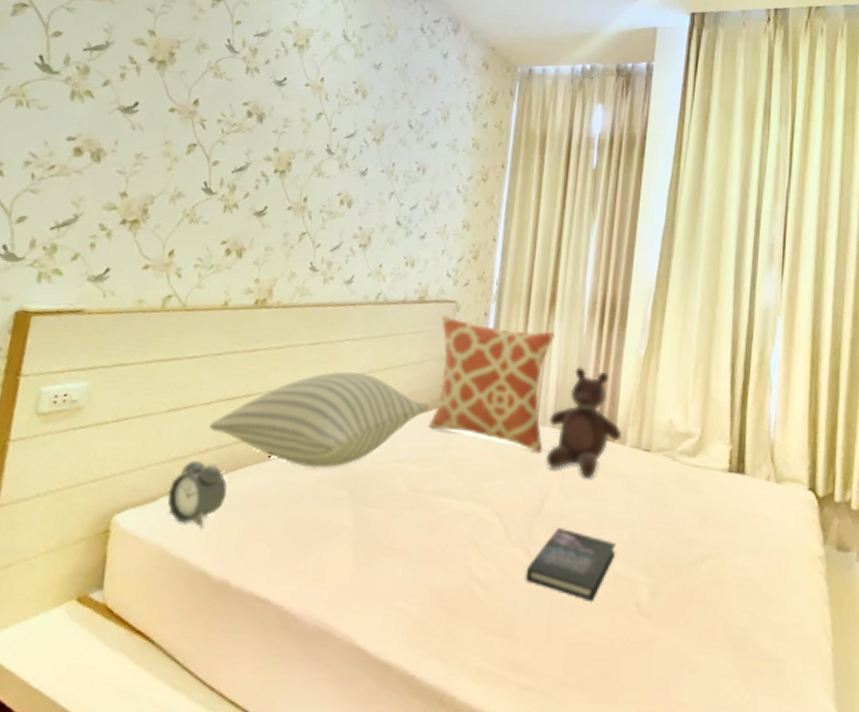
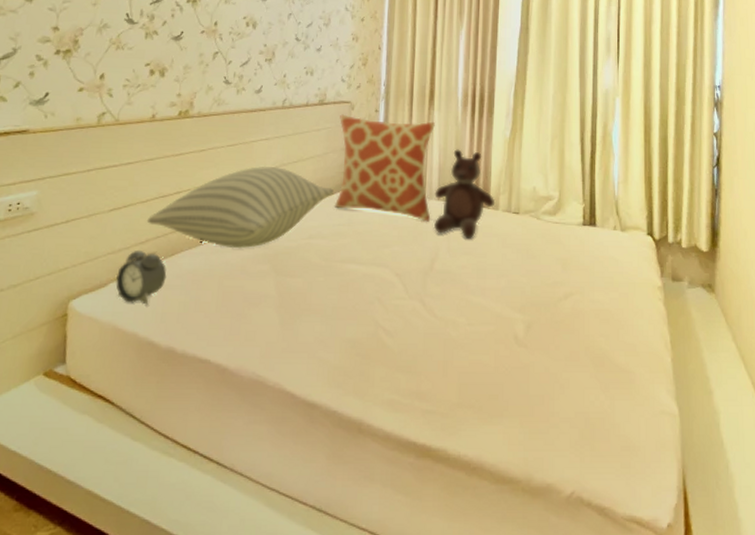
book: present [525,528,617,600] -> none [423,281,496,337]

